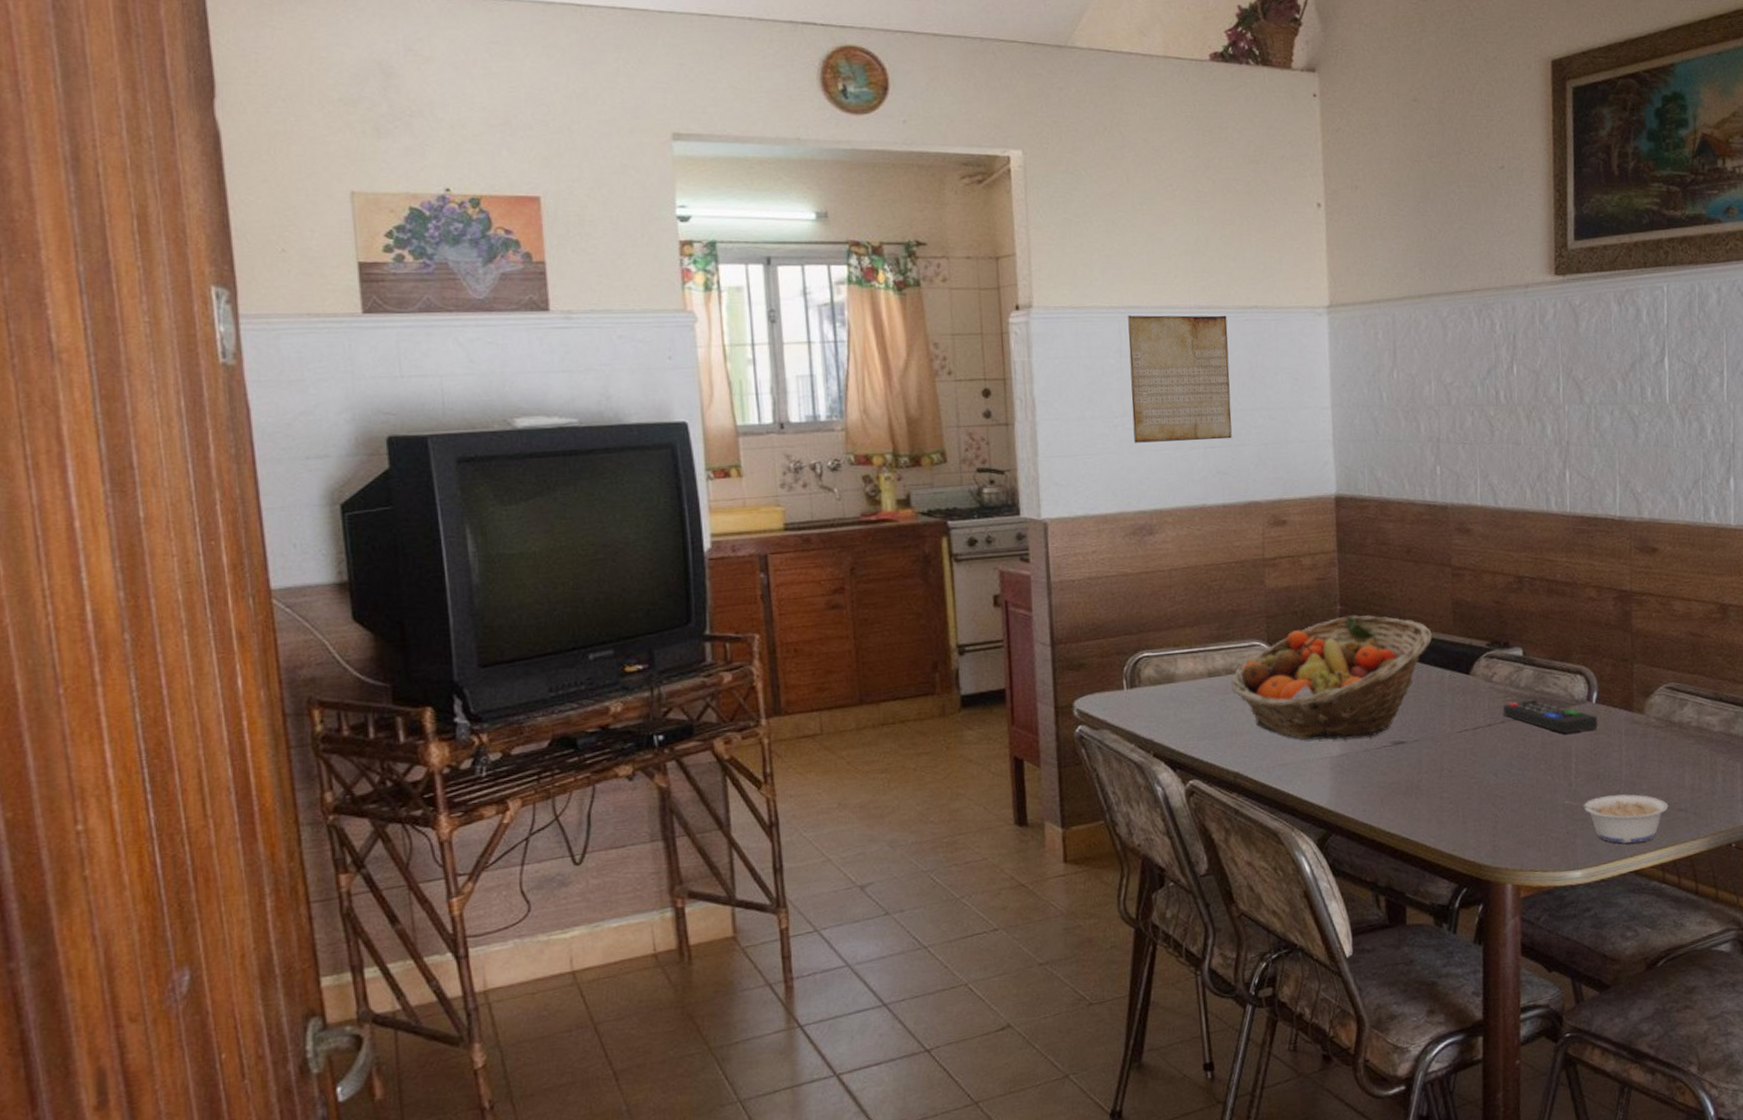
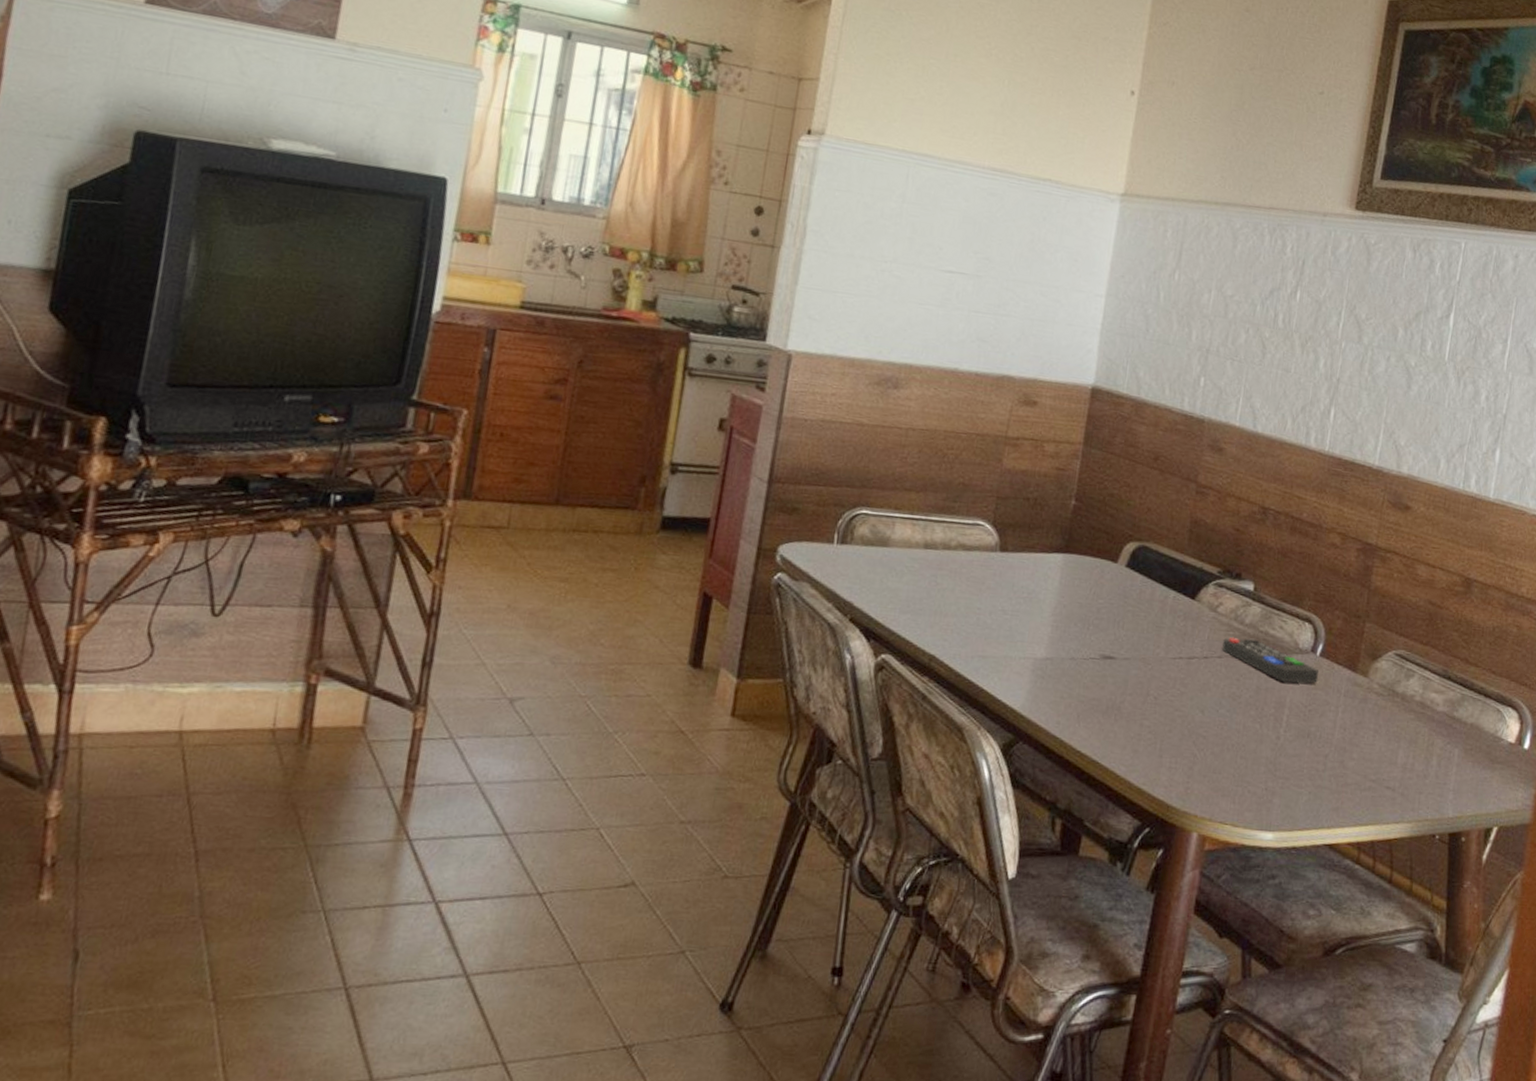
periodic table: present [1128,315,1232,443] -> none [899,162,1018,307]
fruit basket: present [1231,615,1432,740] -> none [945,512,1164,646]
legume: present [1566,794,1669,844] -> none [1270,754,1376,815]

